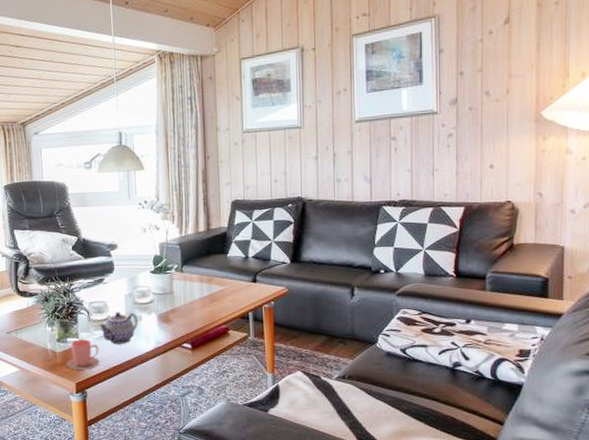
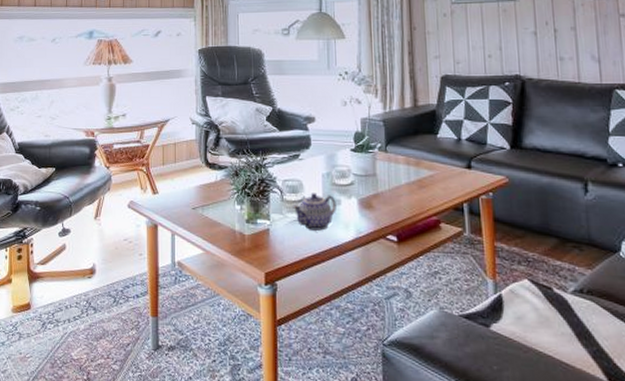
cup: present [65,339,100,370] -> none [254,222,293,258]

